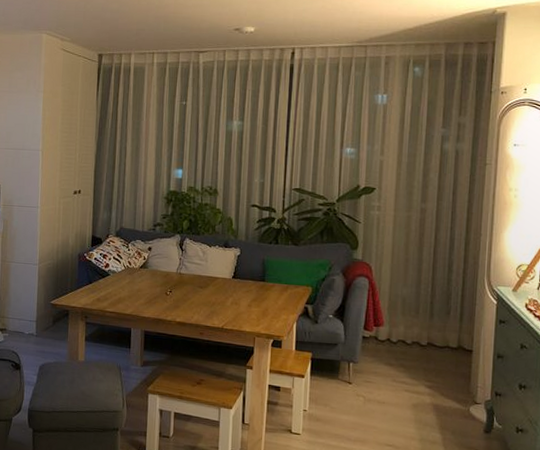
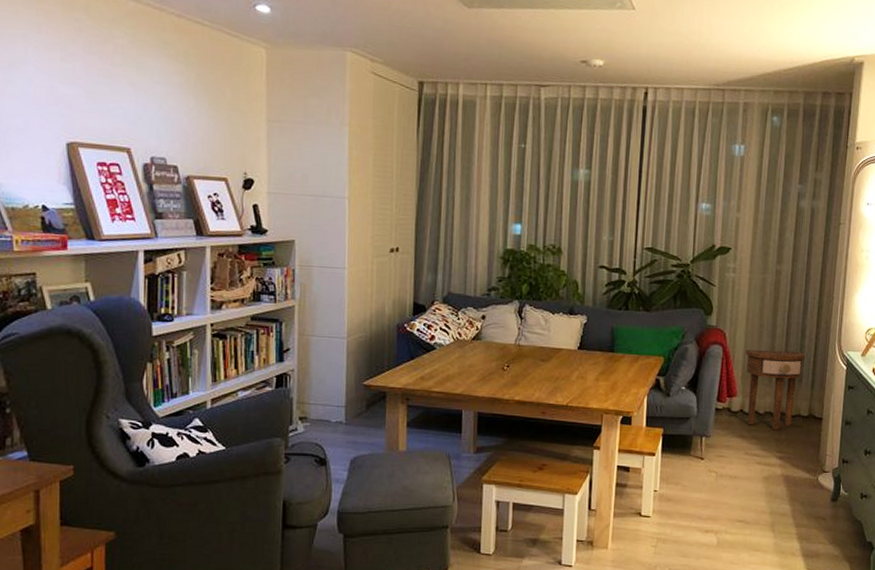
side table: none [391,282,453,360] -> present [745,350,806,430]

